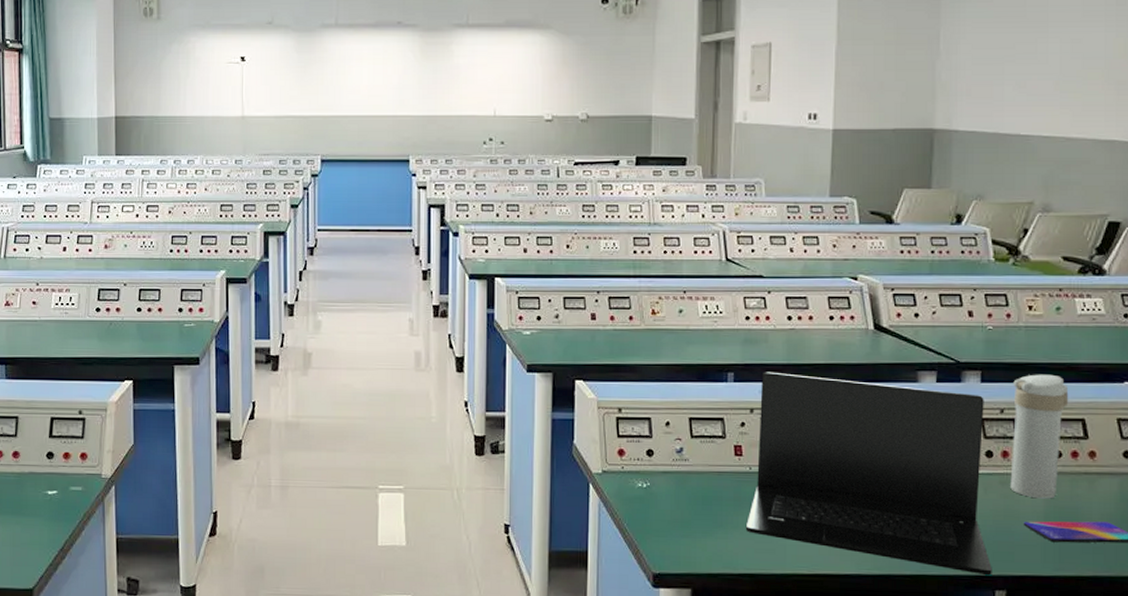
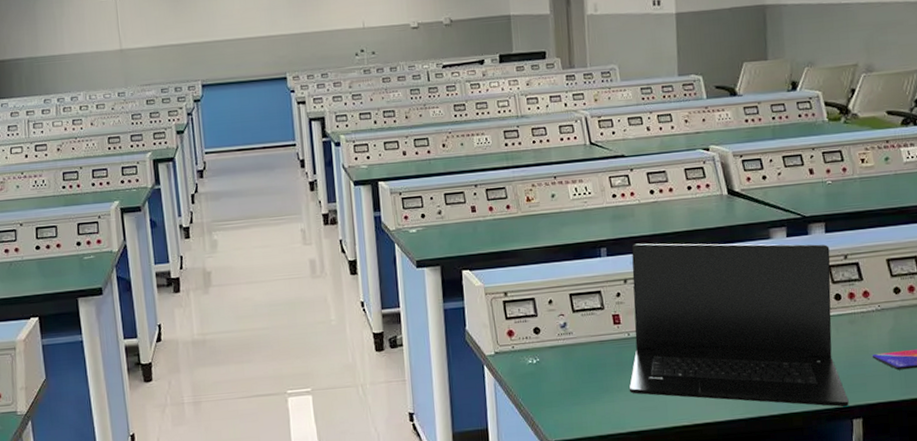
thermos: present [1010,374,1069,499] -> none [853,219,903,333]

